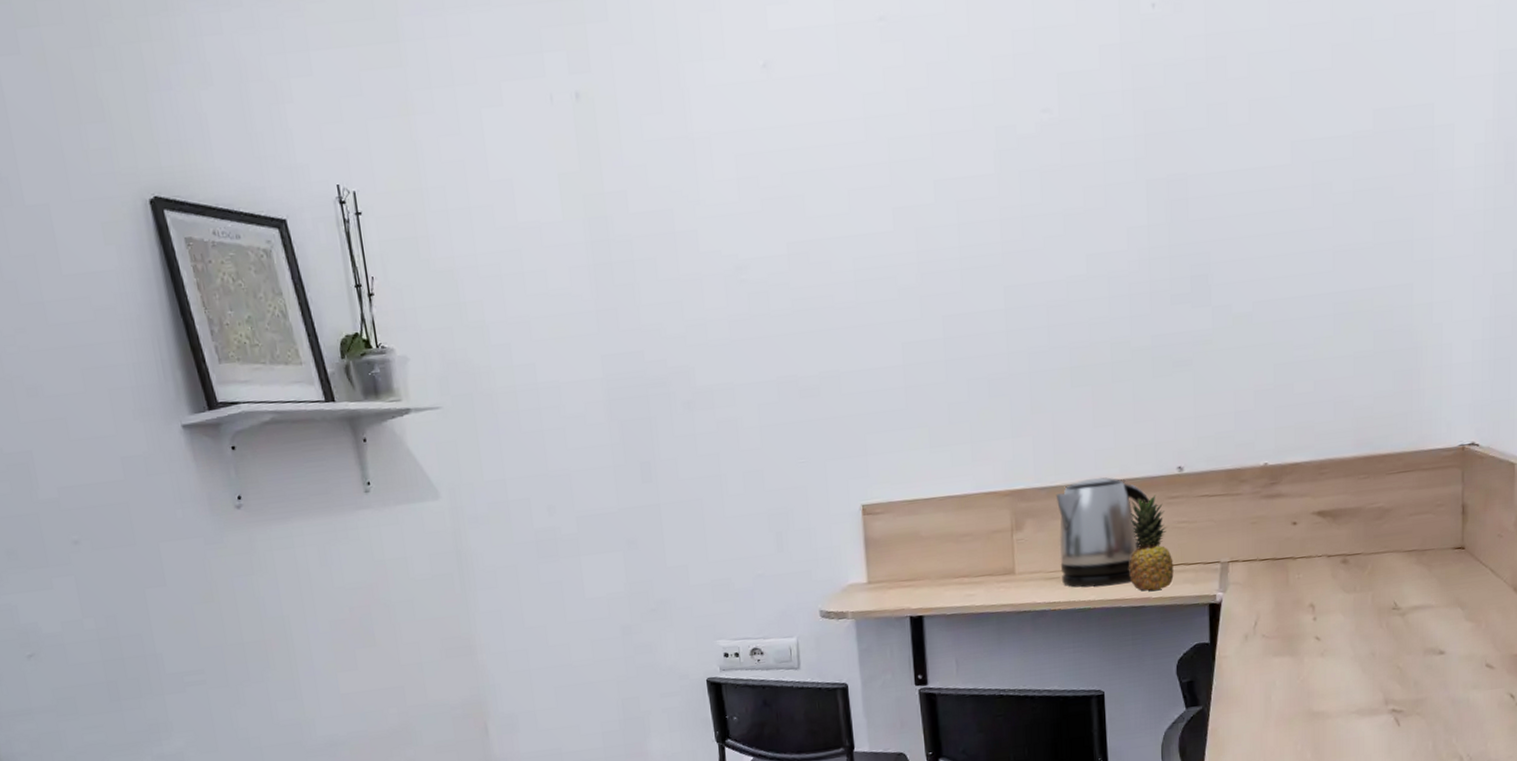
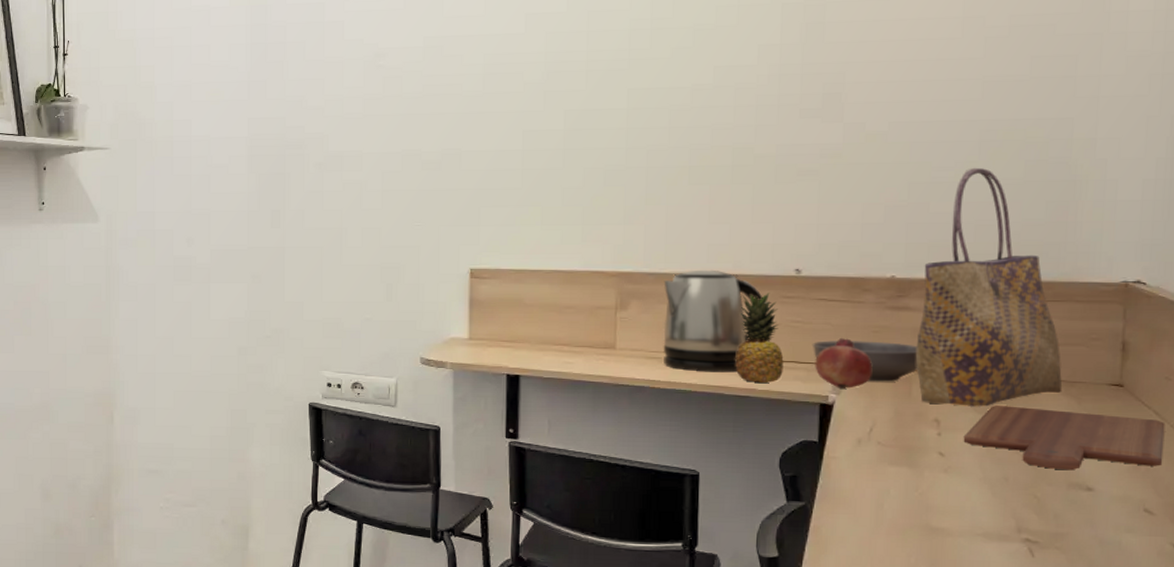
bowl: none [1198,532,1292,574] -> present [812,341,918,381]
fruit: none [1202,533,1254,586] -> present [815,338,873,389]
tote bag: none [1290,342,1416,589] -> present [915,167,1063,407]
cutting board: none [1335,577,1500,639] -> present [963,404,1166,471]

